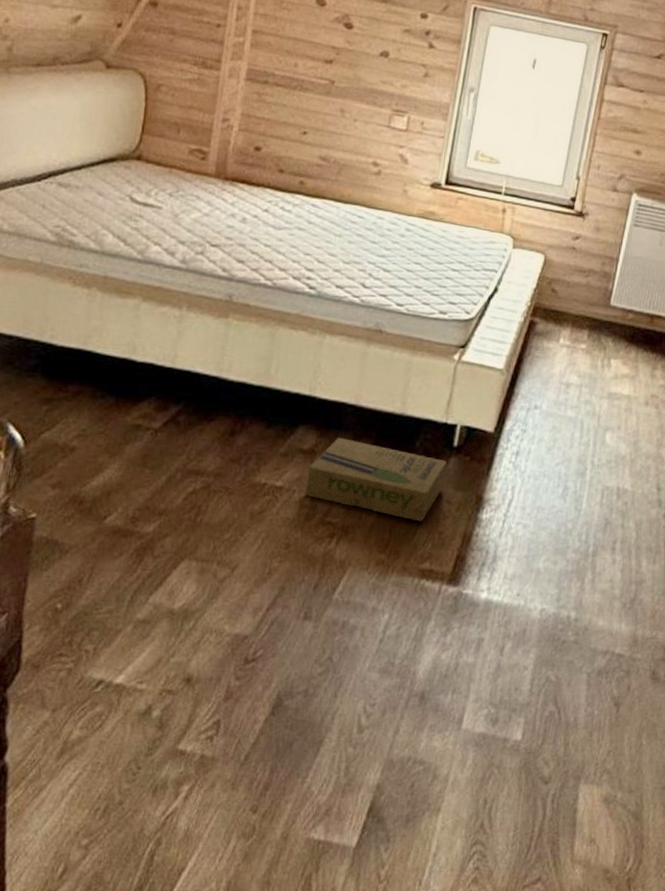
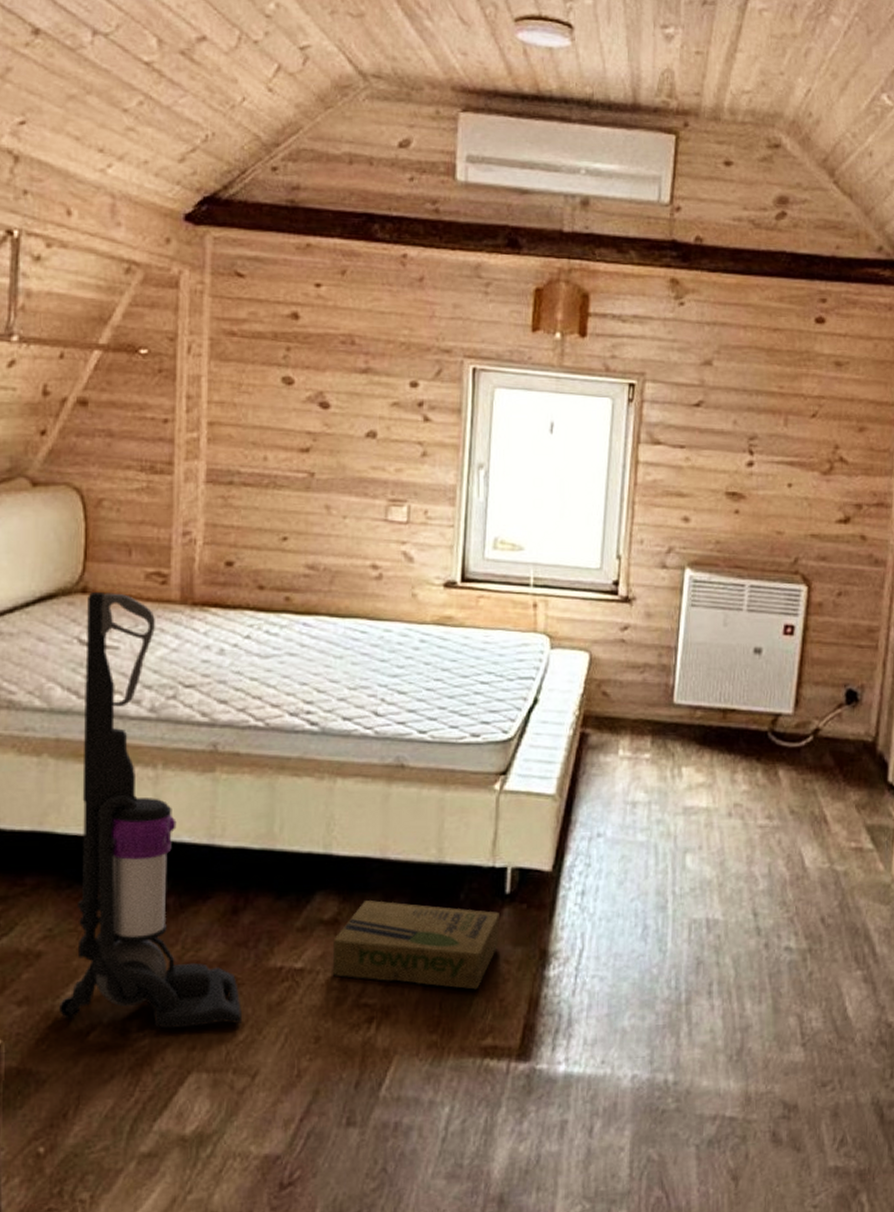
vacuum cleaner: none [84,160,230,525] -> present [59,593,241,1028]

